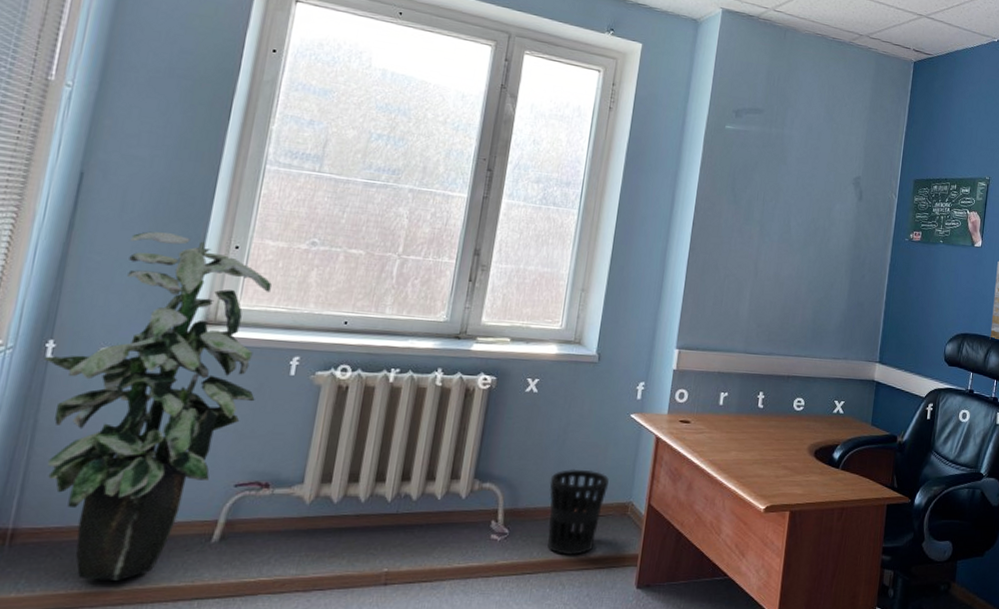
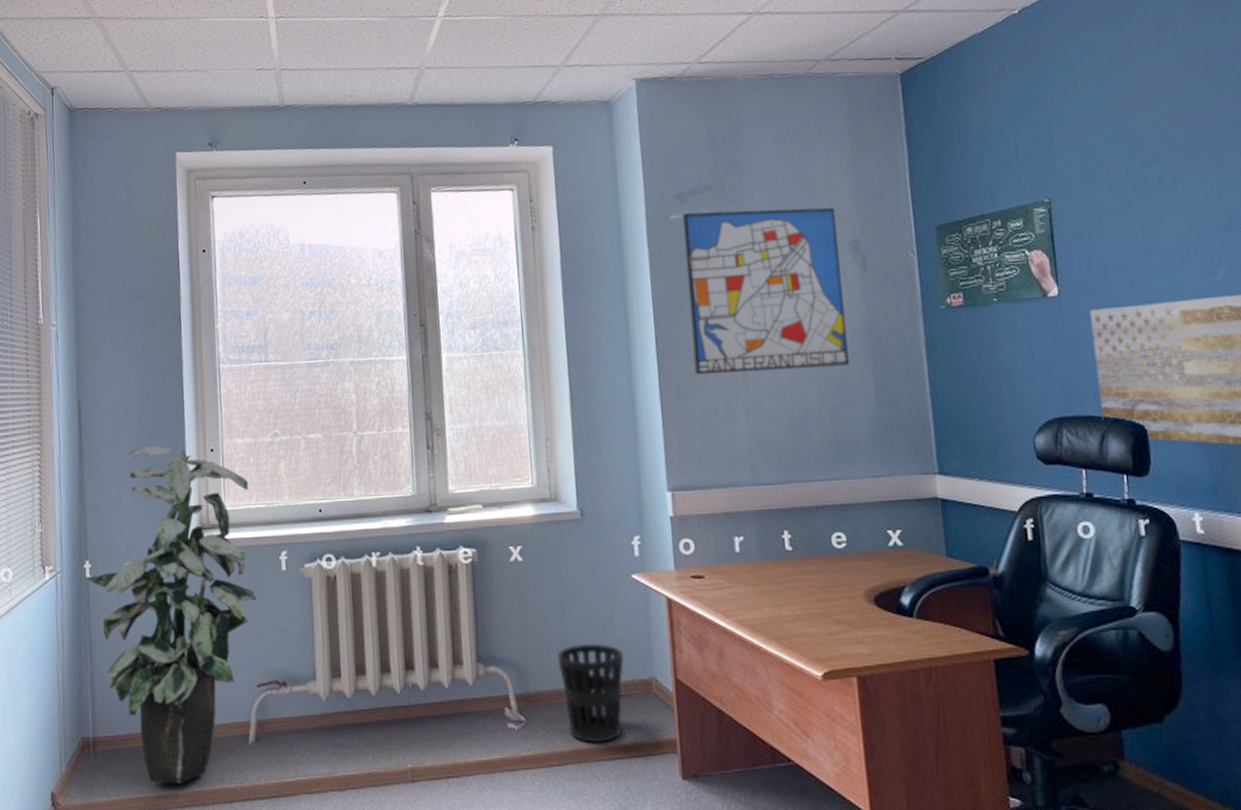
wall art: none [719,126,848,271] -> present [681,207,849,376]

